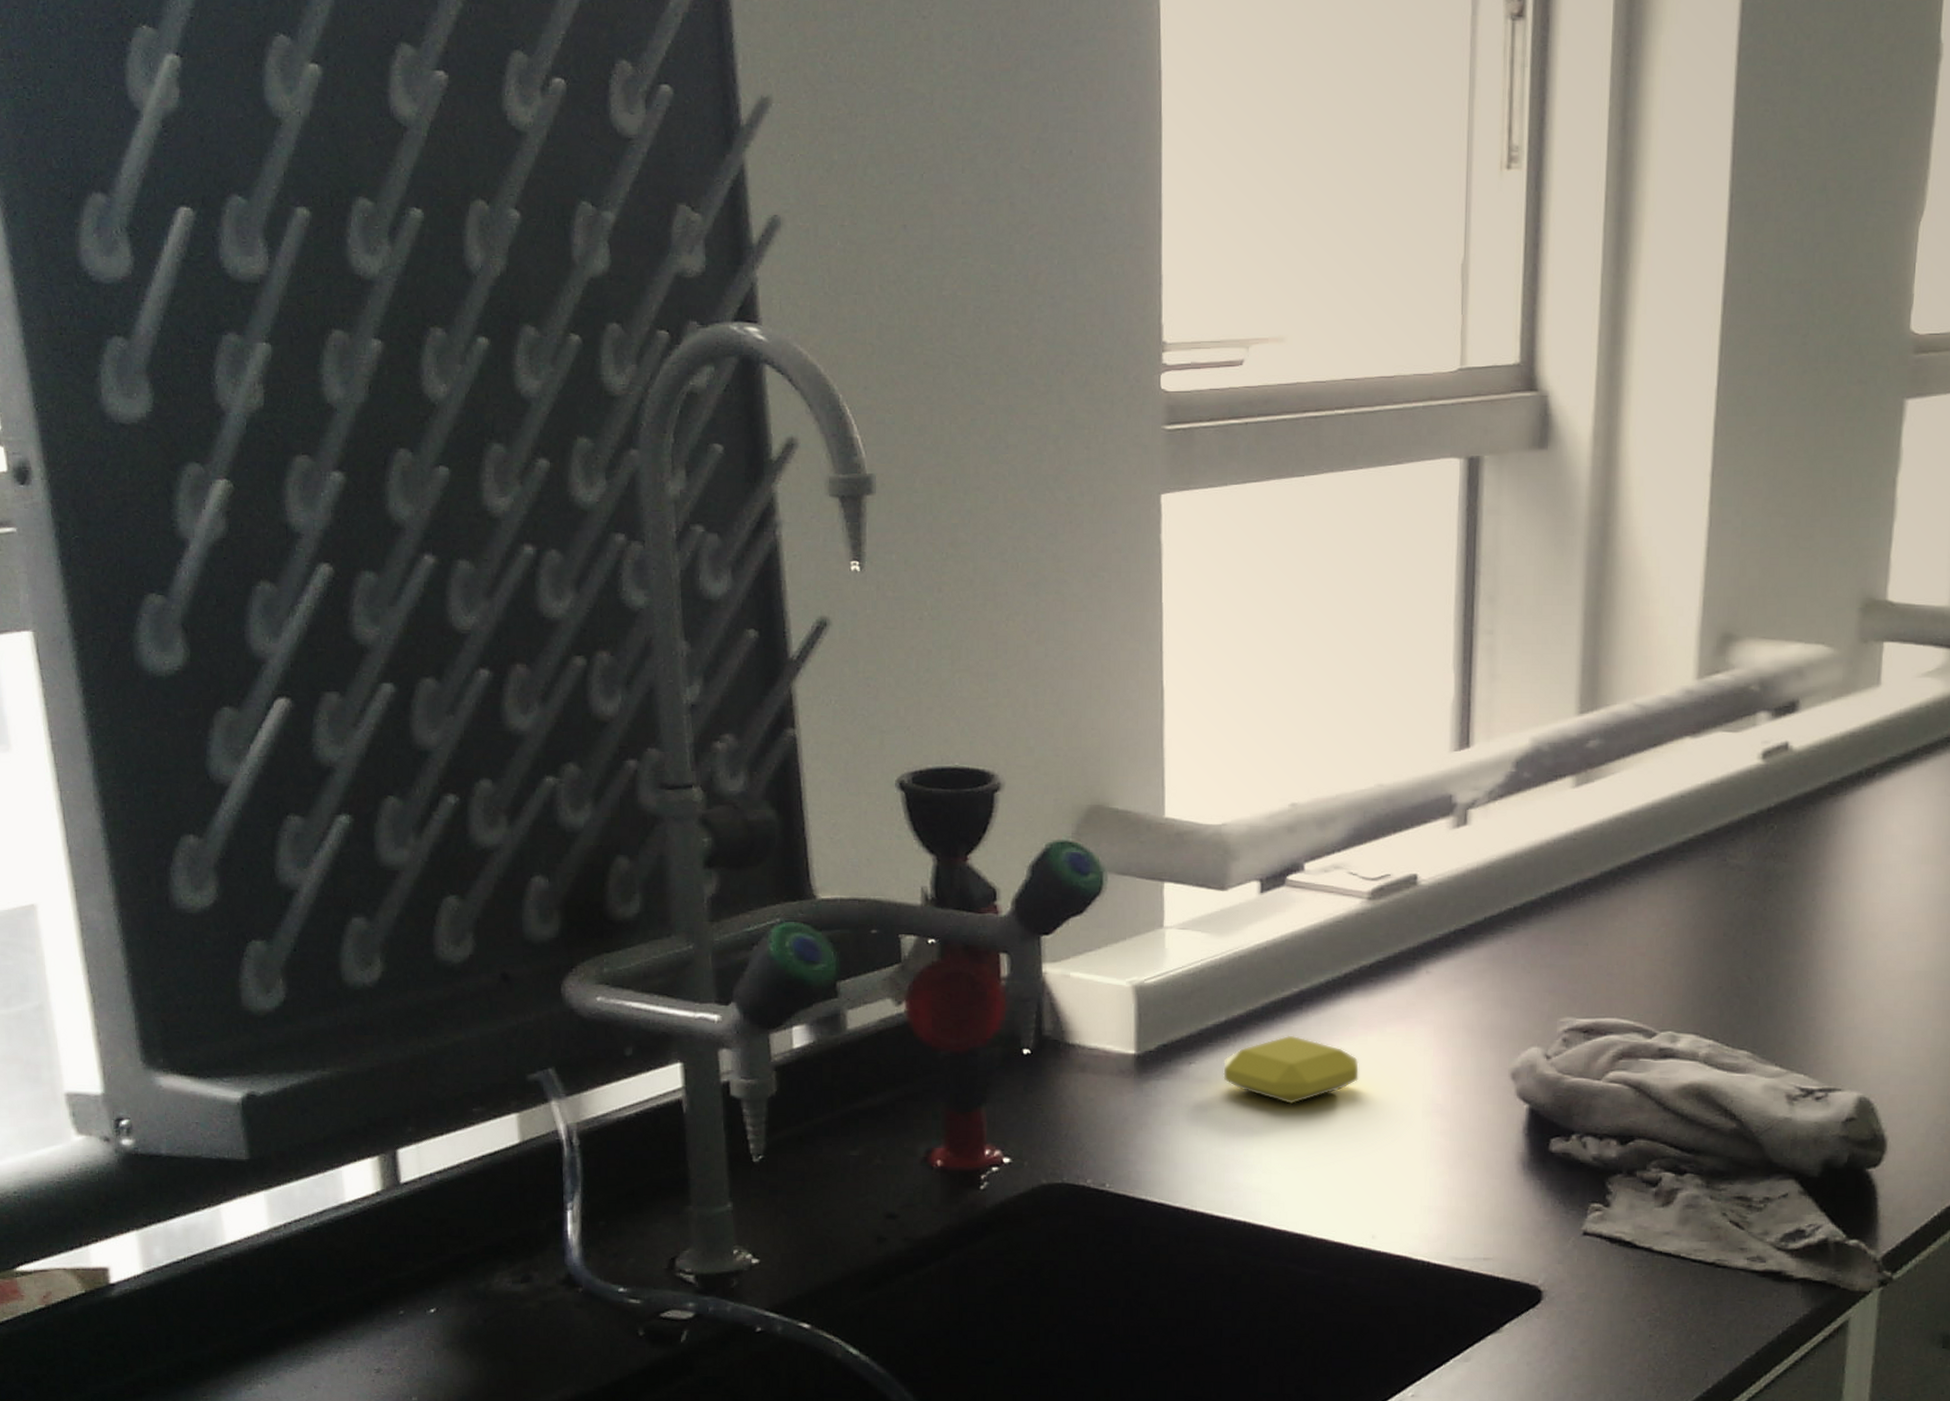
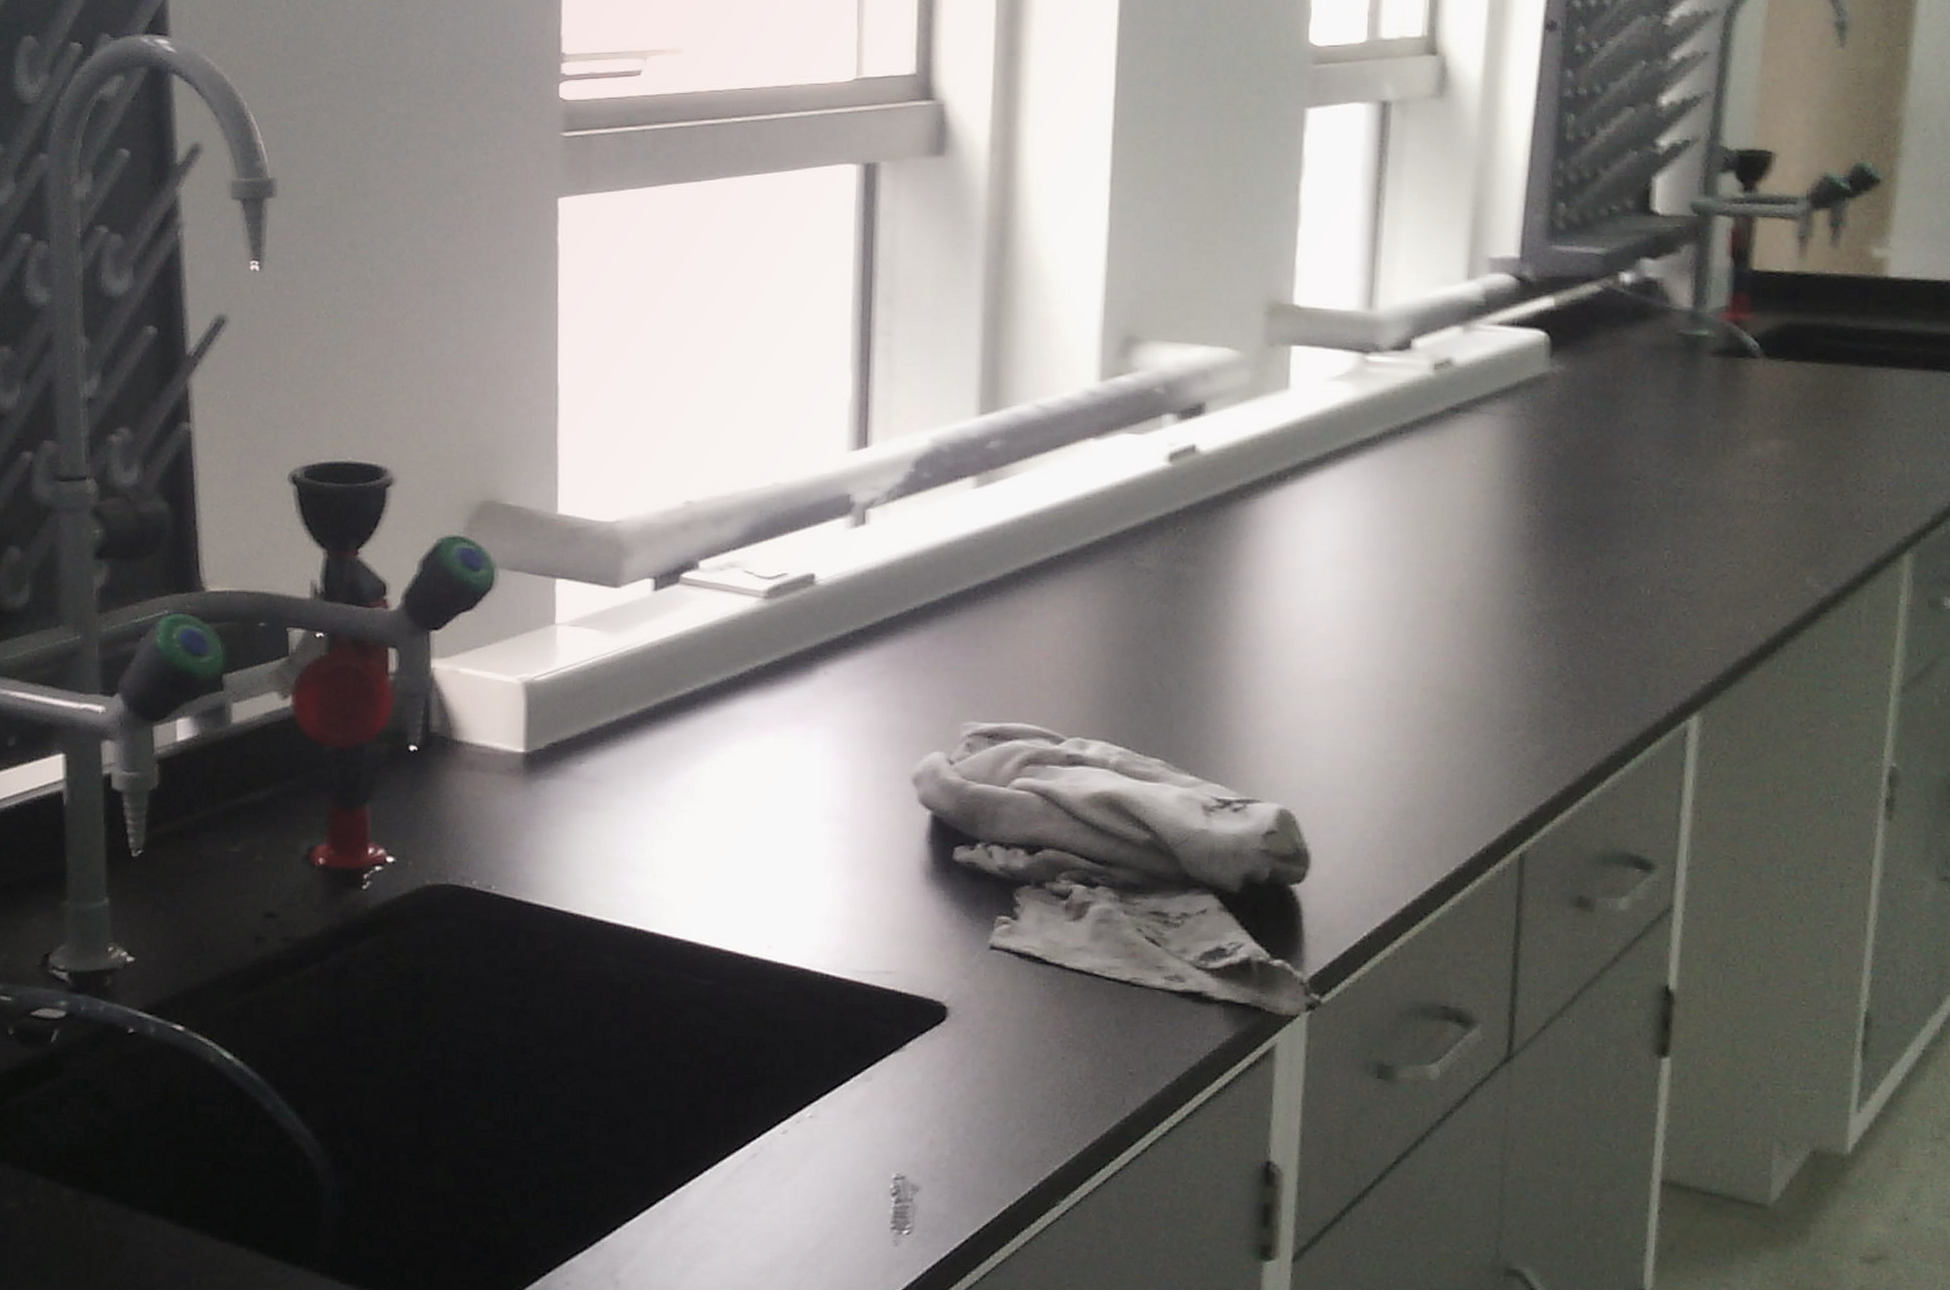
soap bar: present [1223,1035,1359,1105] -> none [614,735,754,808]

